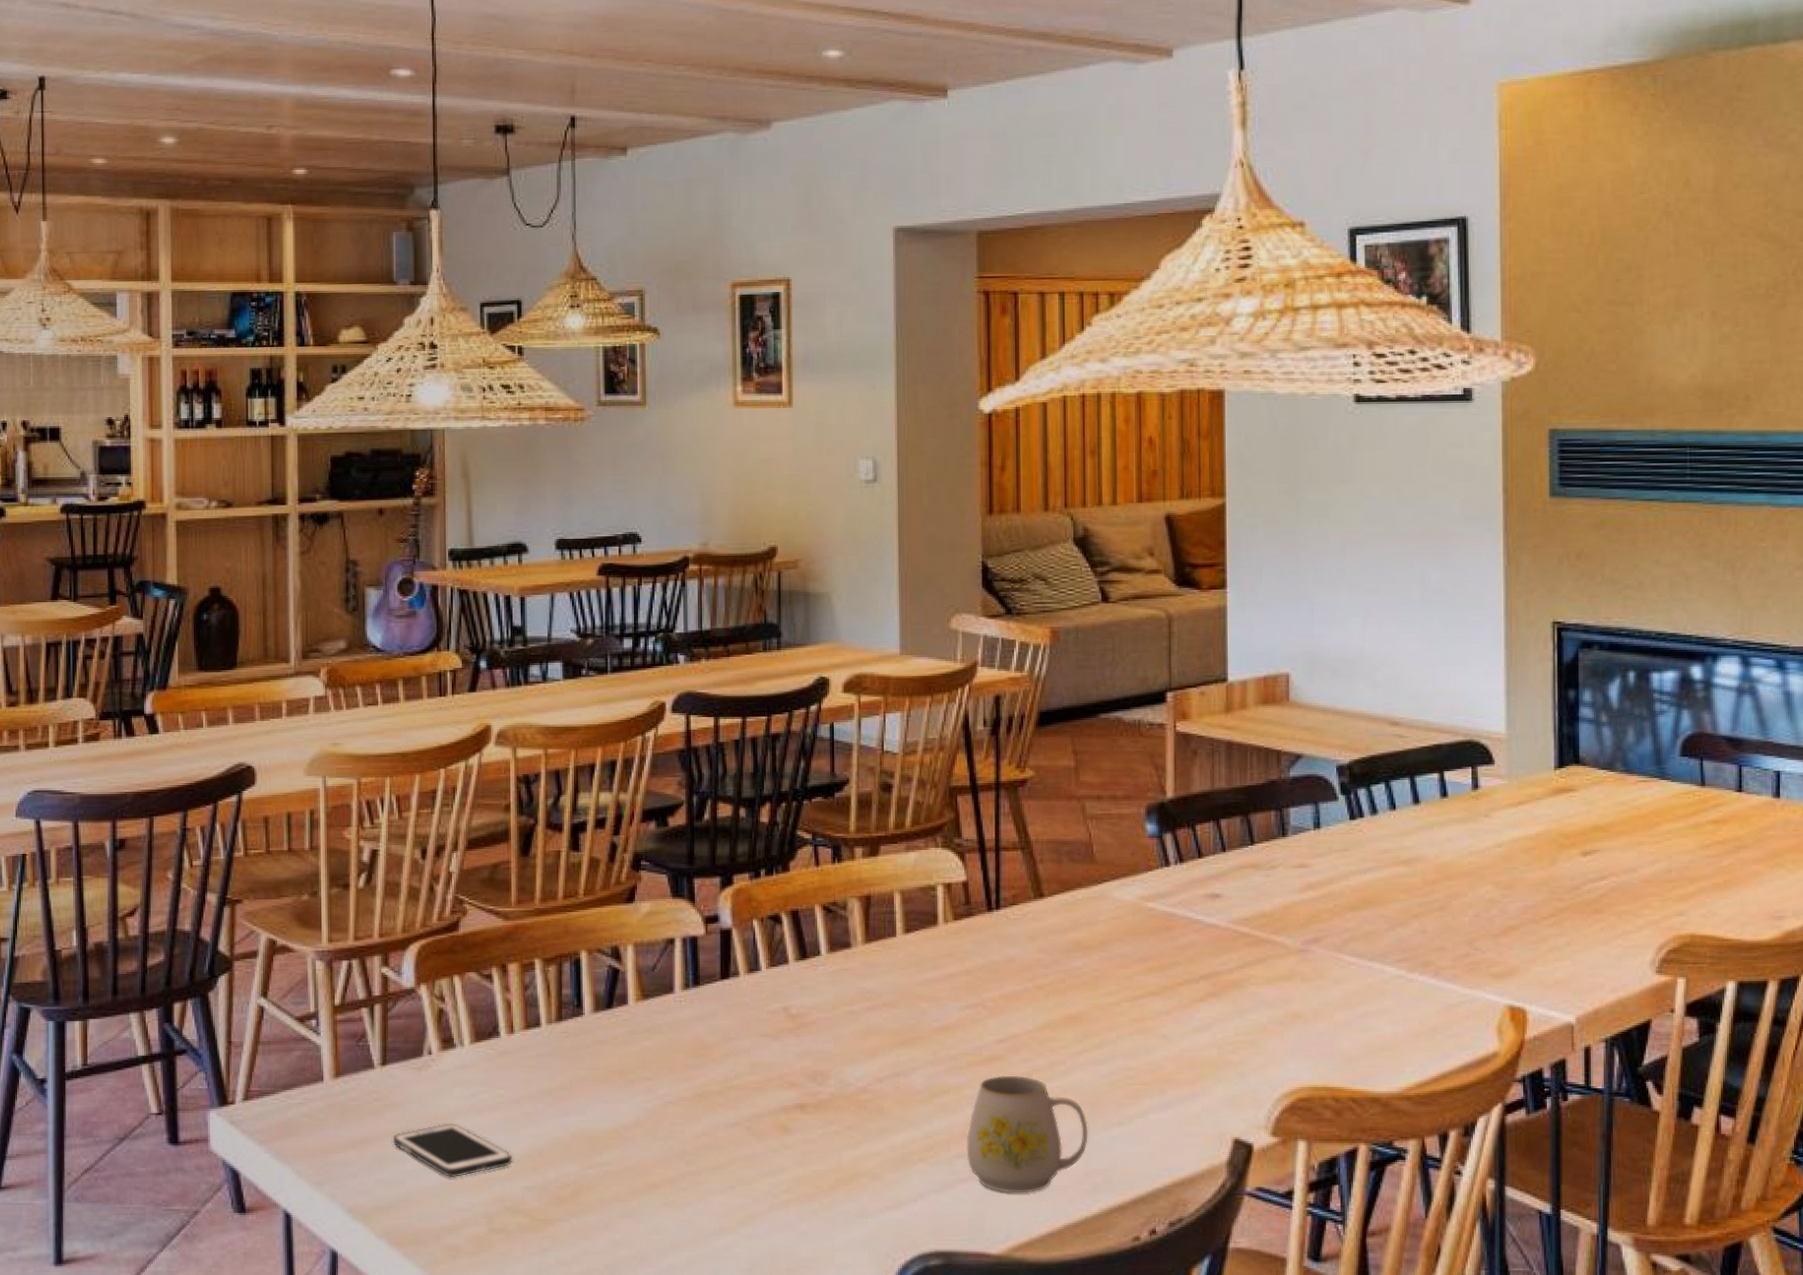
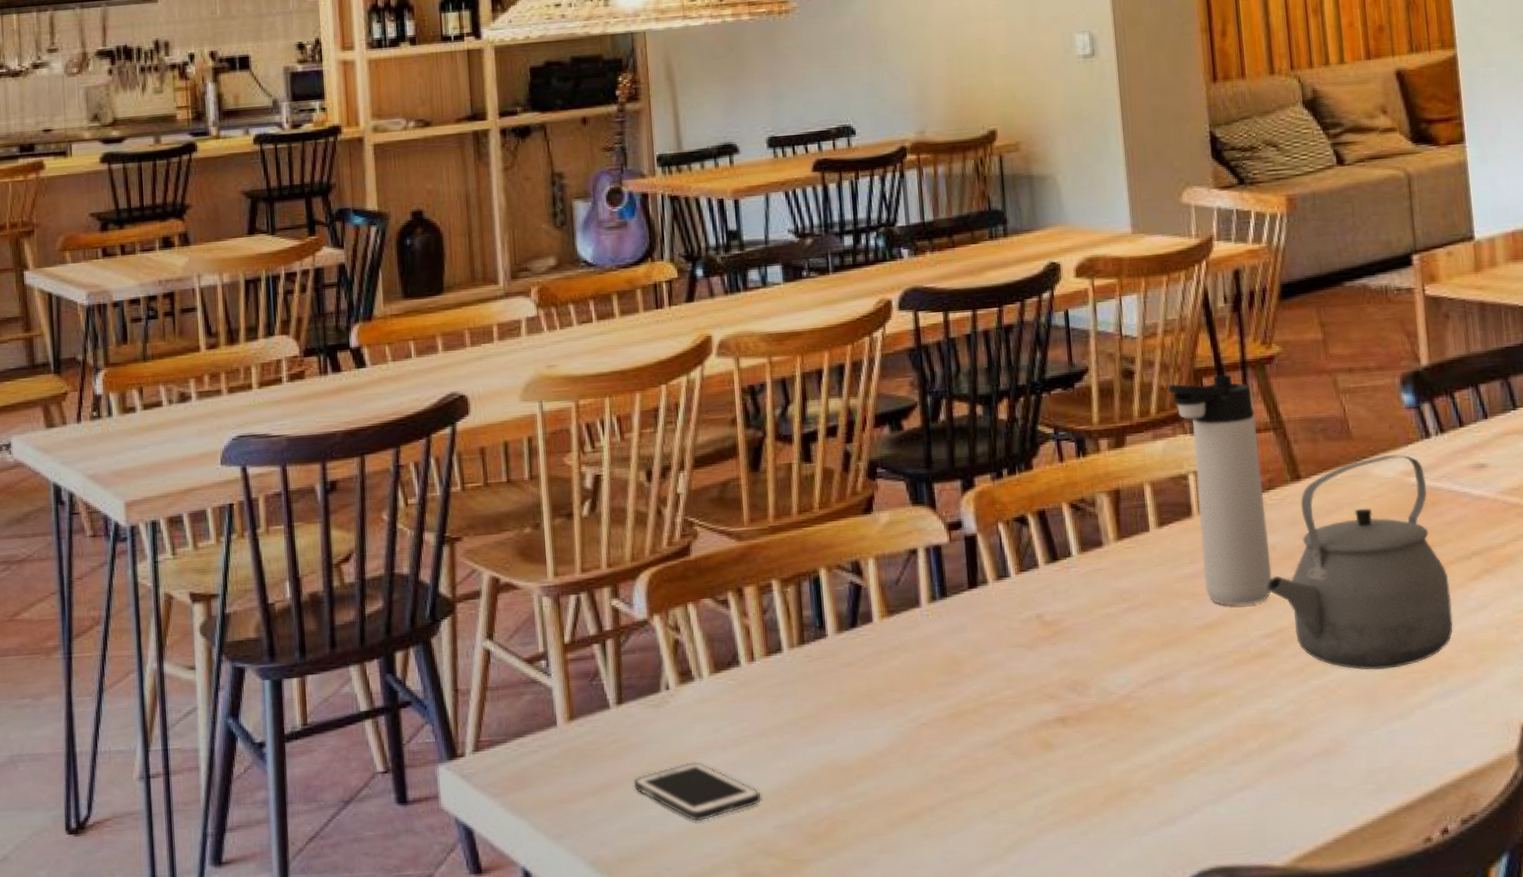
thermos bottle: none [922,793,1009,1011] -> present [1167,373,1272,606]
mug: present [966,1075,1088,1193] -> none [1239,672,1369,799]
tea kettle: none [1003,879,1177,1079] -> present [1266,454,1453,670]

